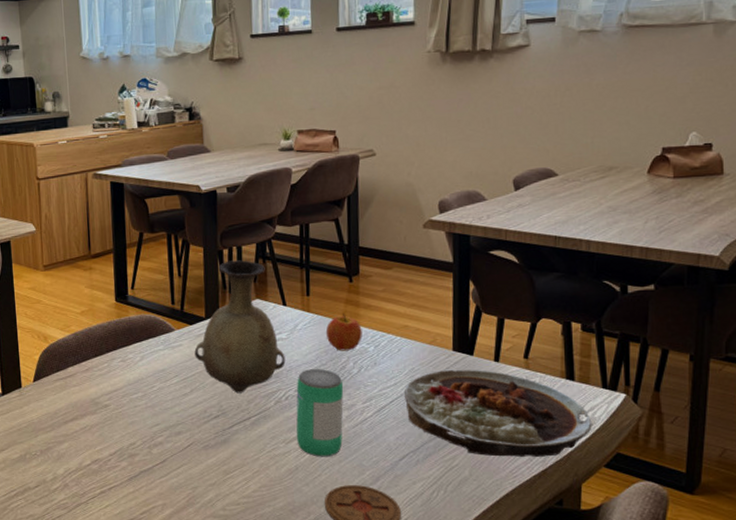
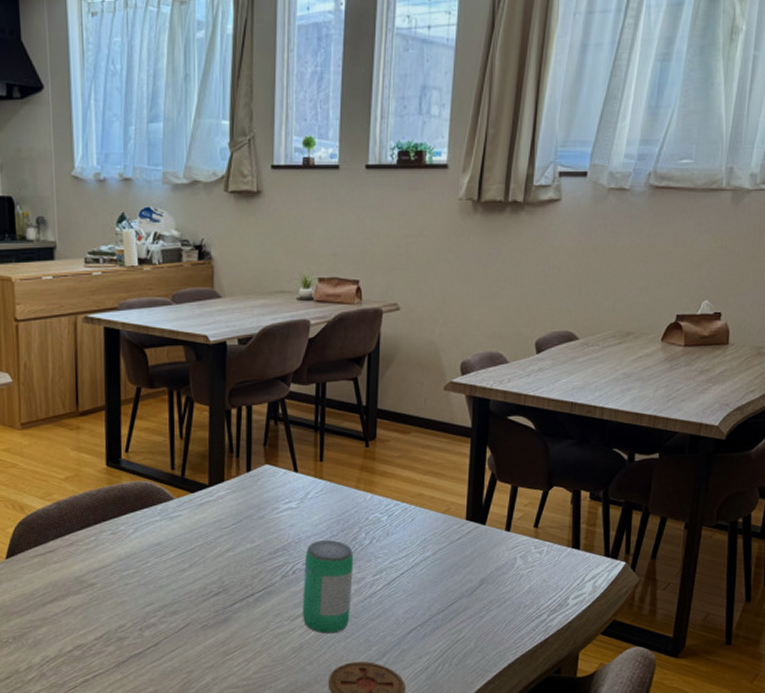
vase: present [194,260,286,394] -> none [195,421,294,568]
apple: present [325,314,362,351] -> none [338,481,376,521]
plate: present [405,369,592,457] -> none [416,539,593,628]

